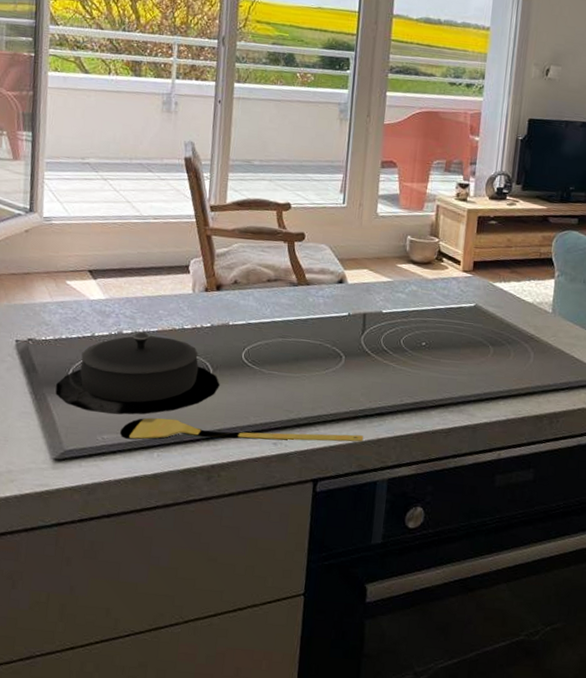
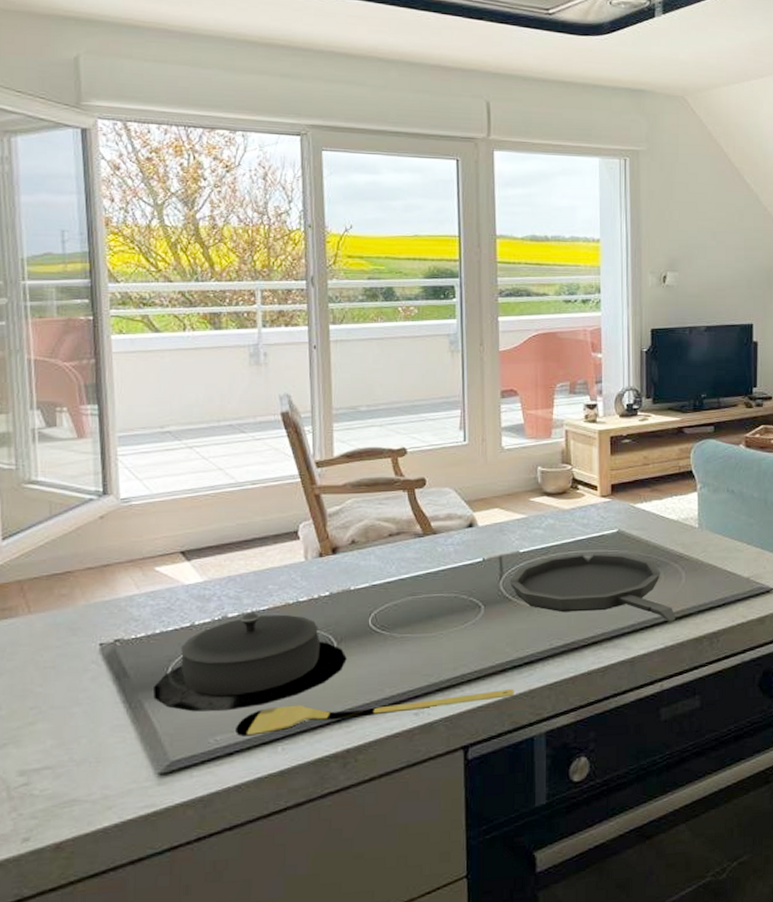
frying pan: none [371,321,520,398] -> present [510,553,675,623]

